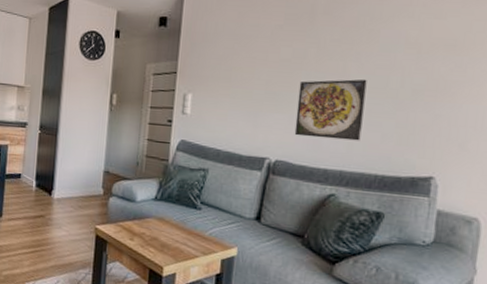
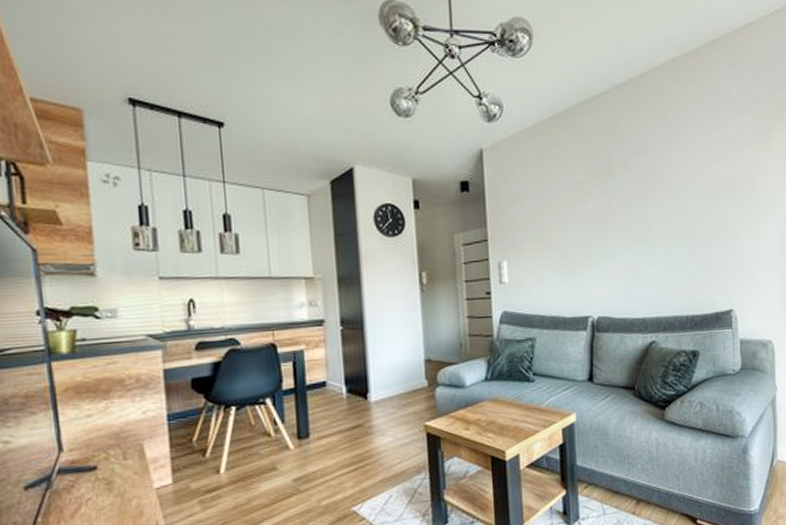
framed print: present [294,79,367,141] -> none [608,225,669,290]

